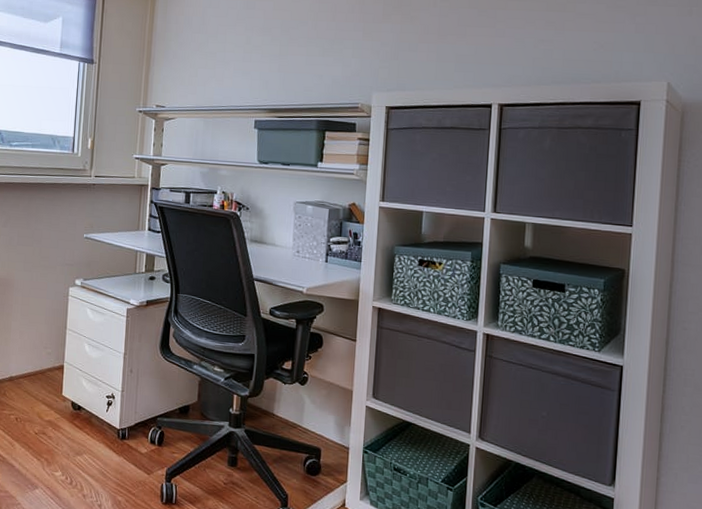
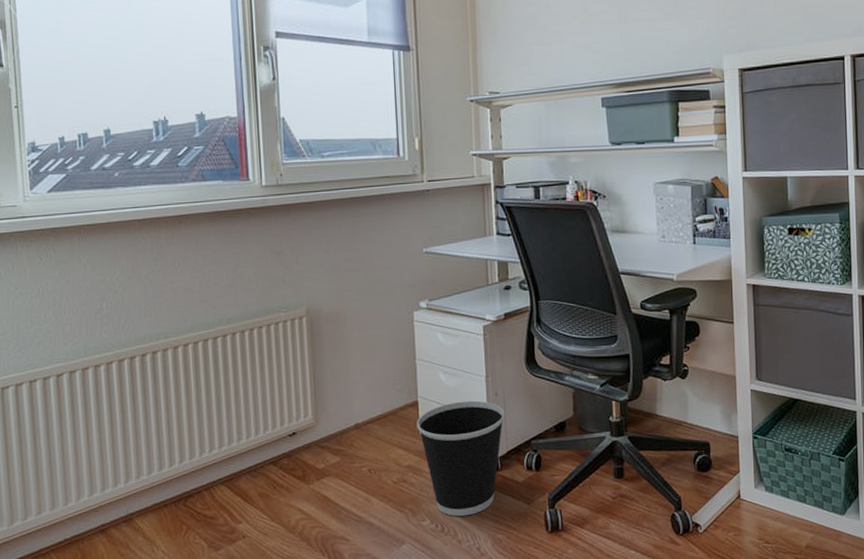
wastebasket: none [60,372,137,475] -> present [417,400,505,517]

